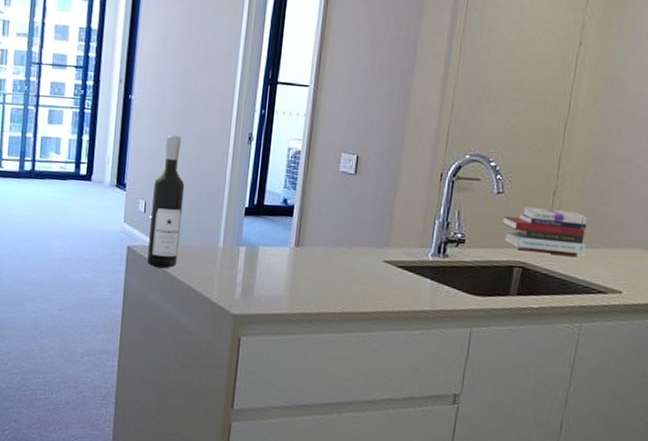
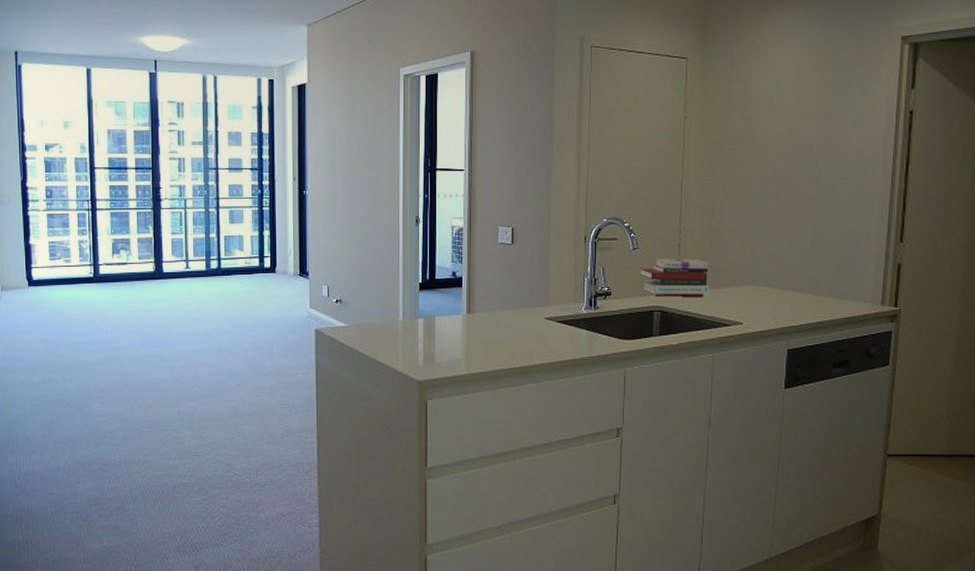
bottle: present [147,135,185,268] -> none [335,224,363,345]

